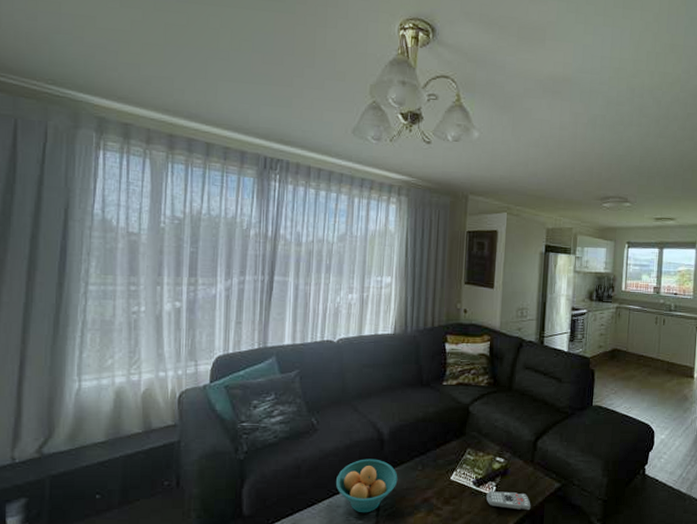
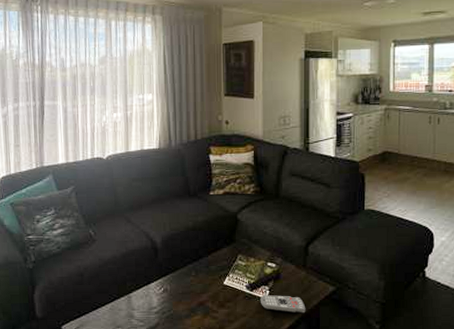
fruit bowl: present [335,459,398,513] -> none [115,266,173,316]

